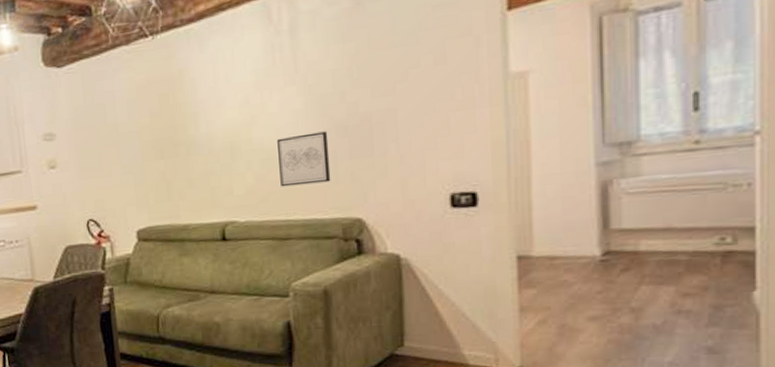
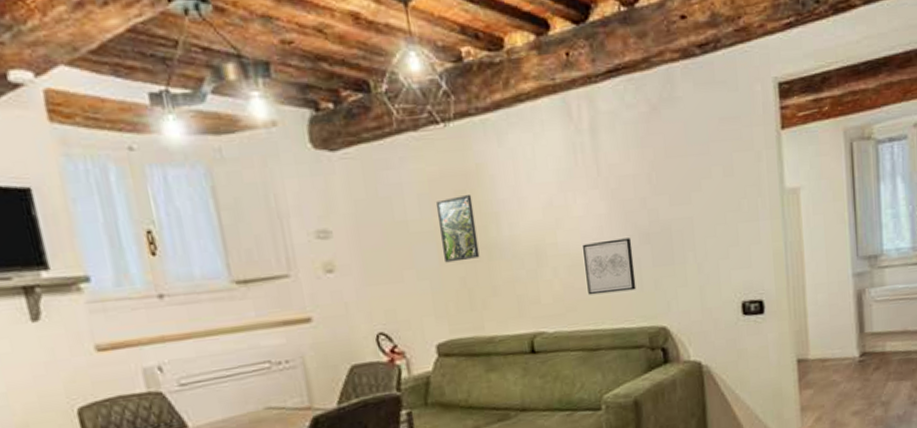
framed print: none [141,98,179,159] -> present [435,195,480,263]

